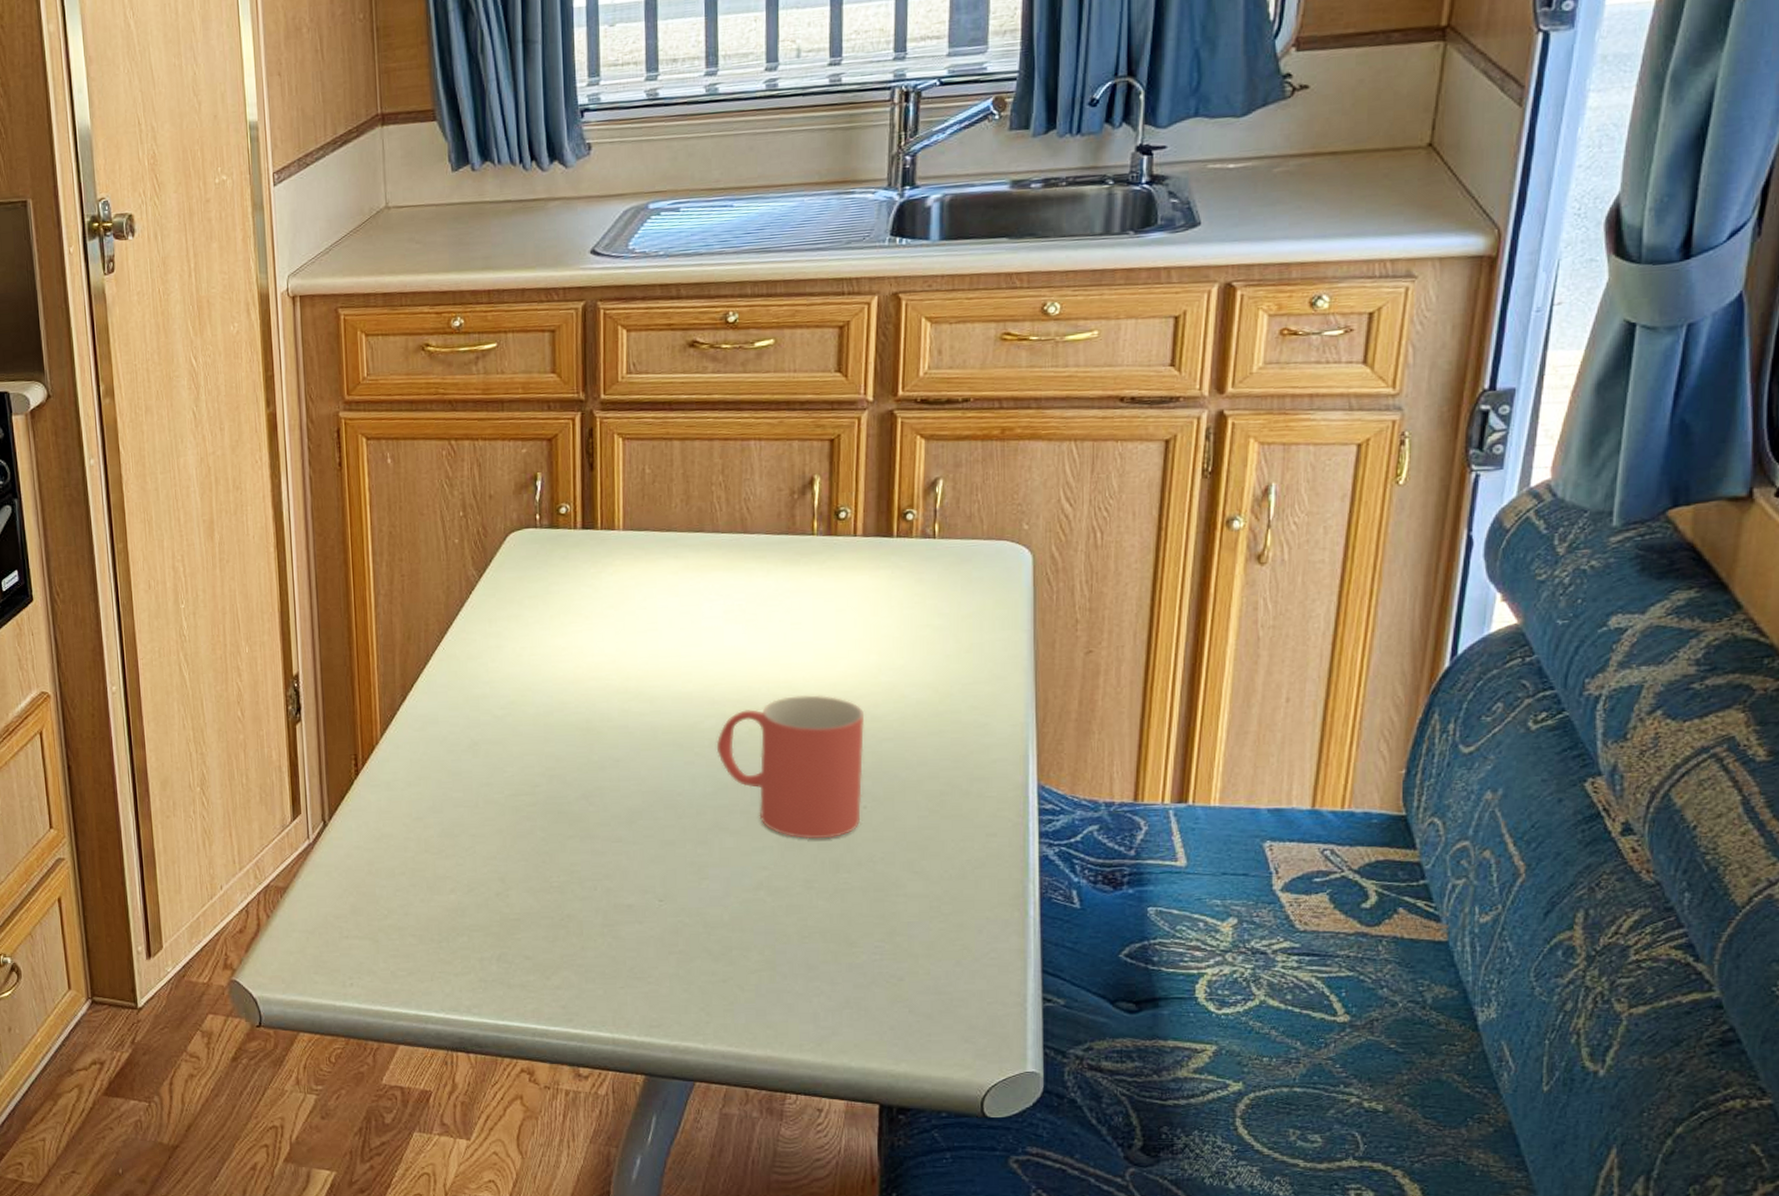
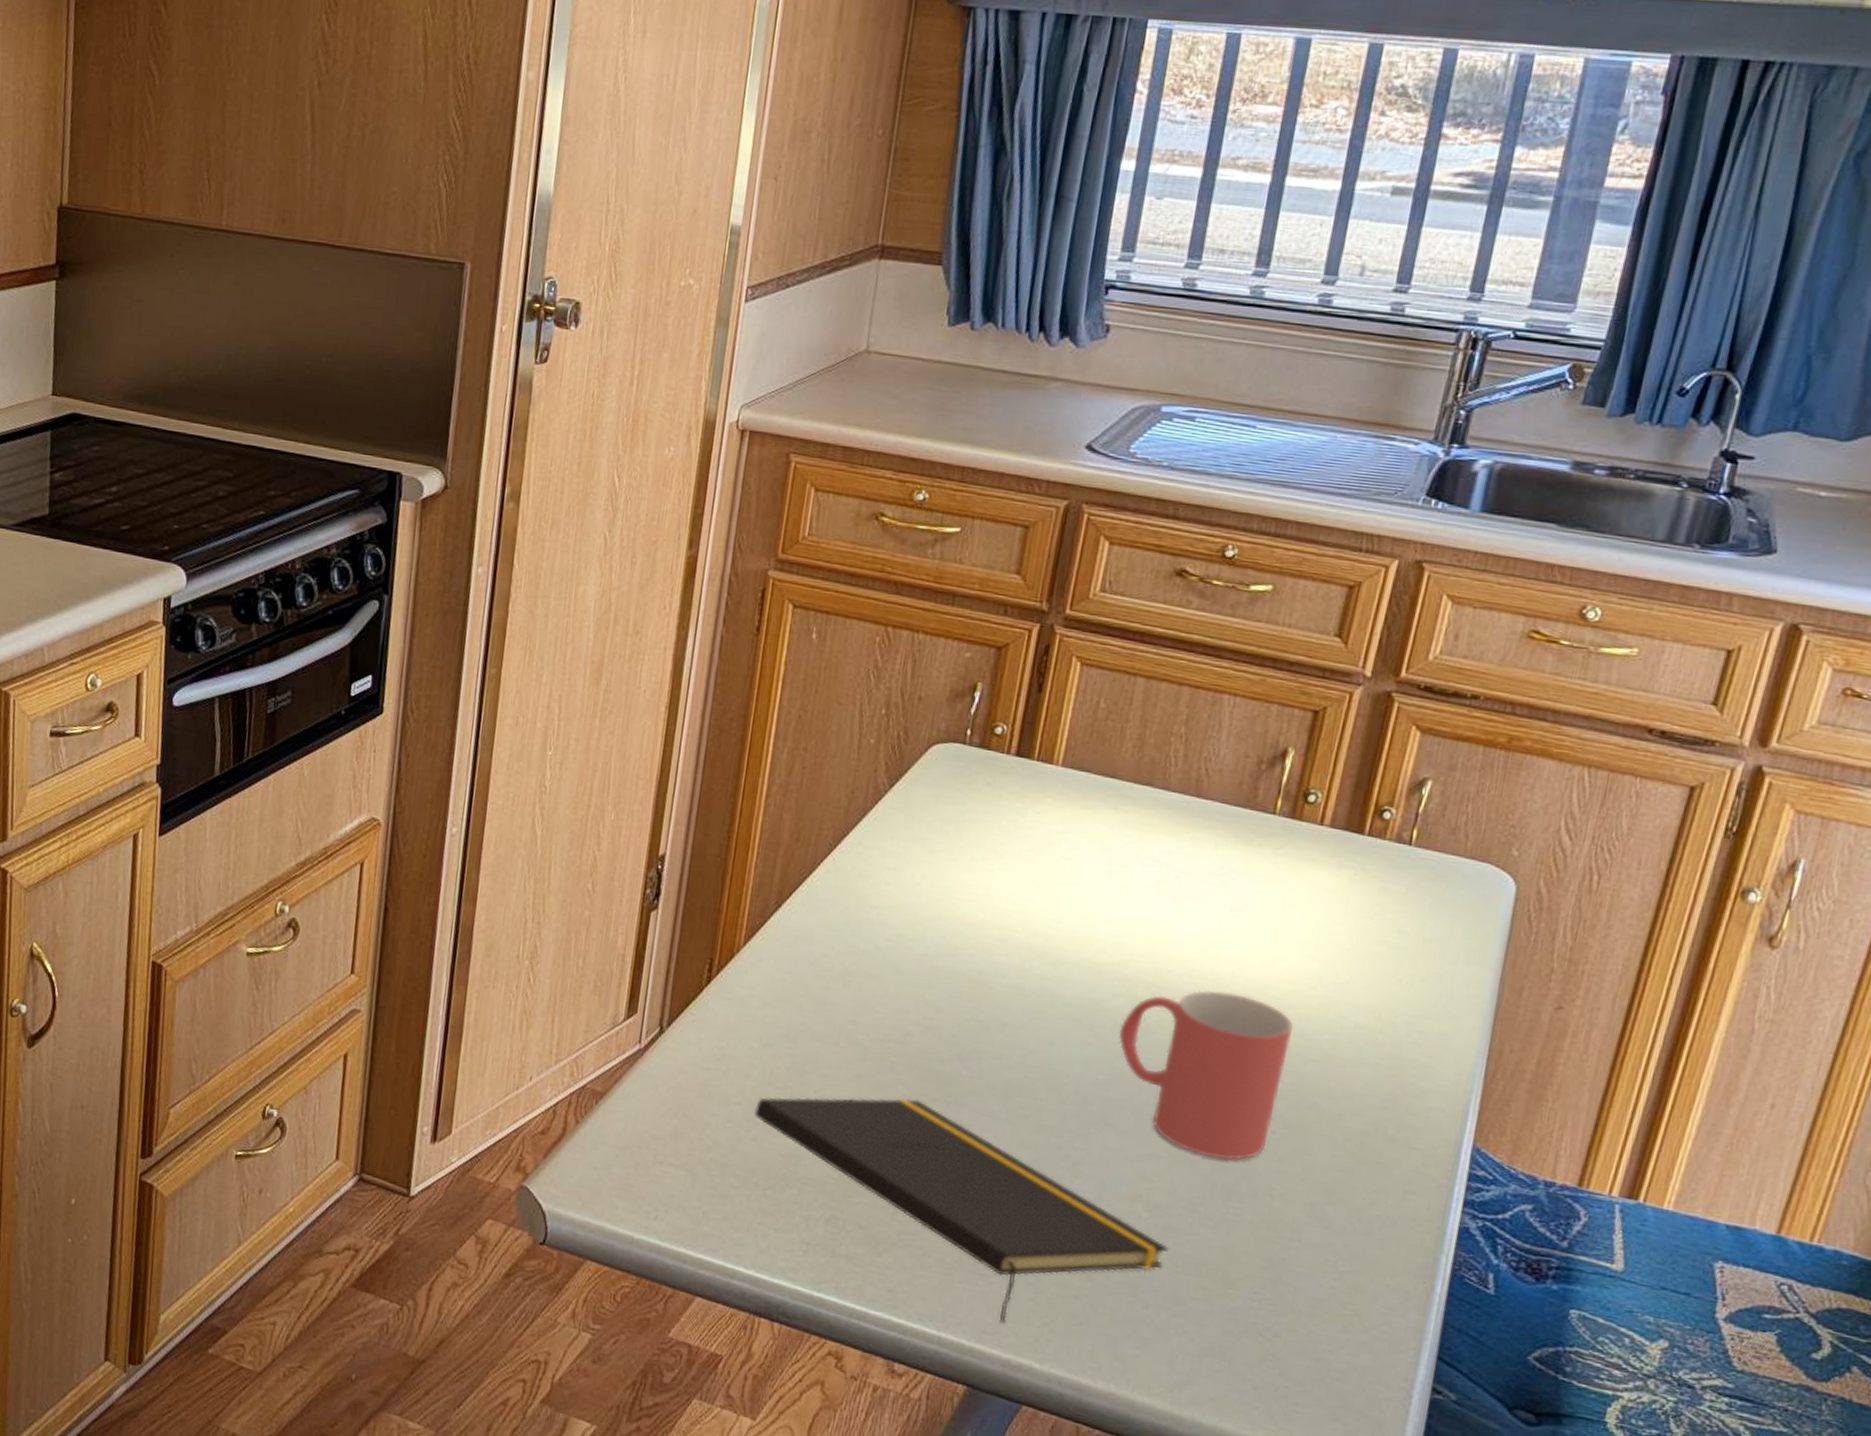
notepad: none [417,840,794,1016] -> present [753,1097,1168,1324]

